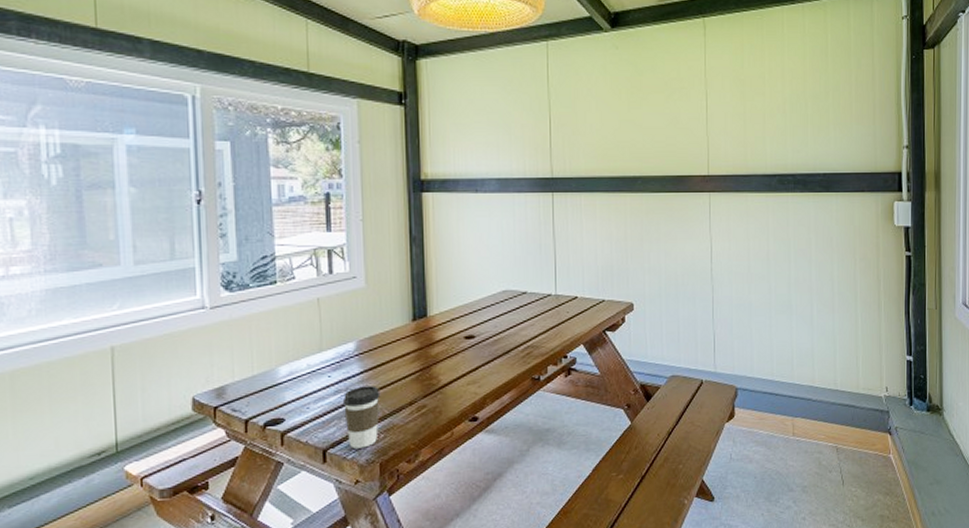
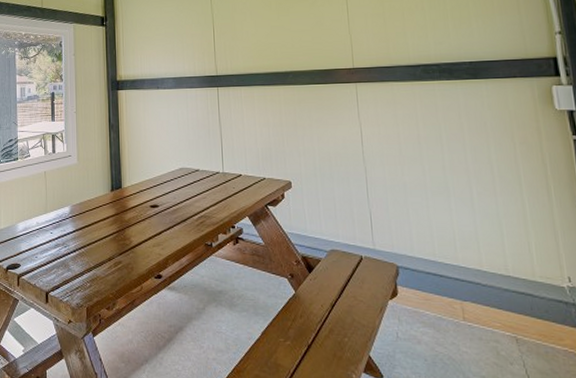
coffee cup: present [342,386,381,449] -> none [60,242,88,294]

